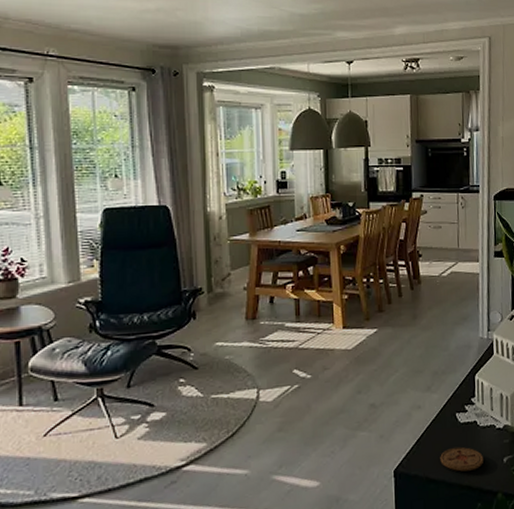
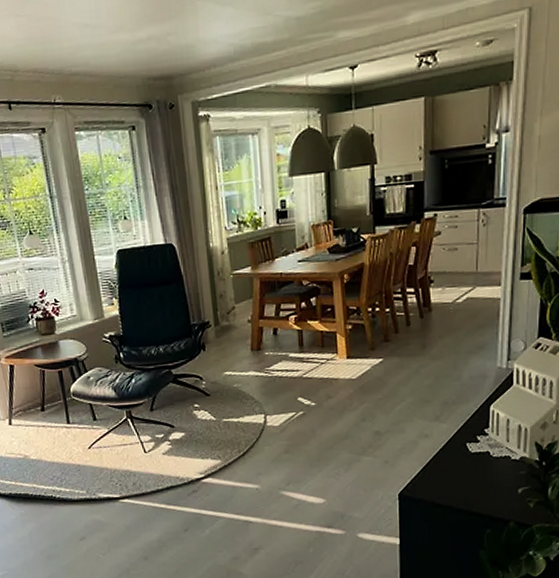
coaster: present [440,447,483,472] -> none [447,475,495,499]

